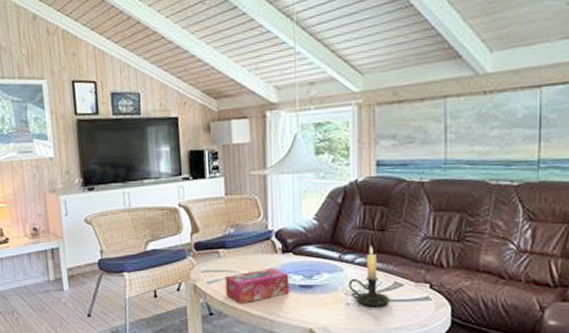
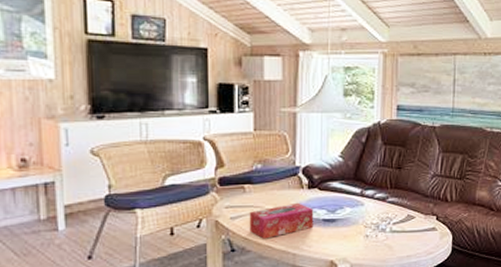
candle holder: present [348,246,390,308] -> none [368,182,403,239]

